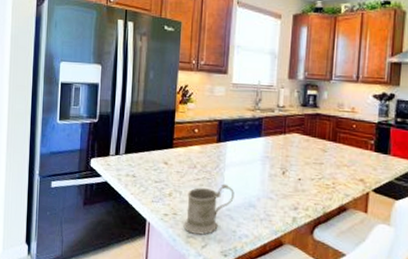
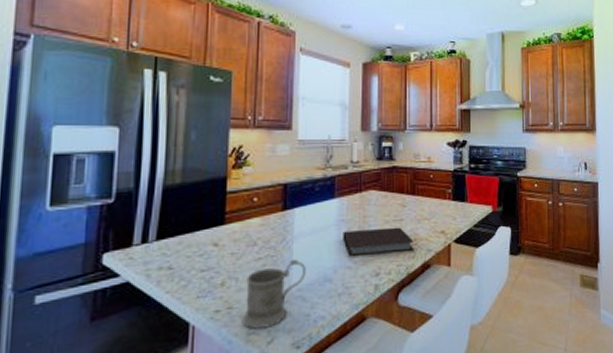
notebook: none [266,166,333,193] -> present [343,227,414,256]

